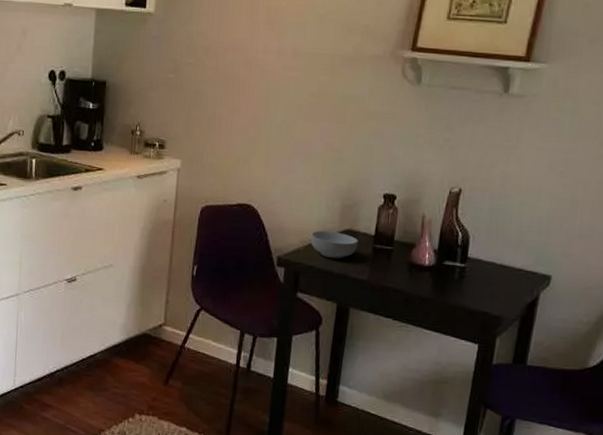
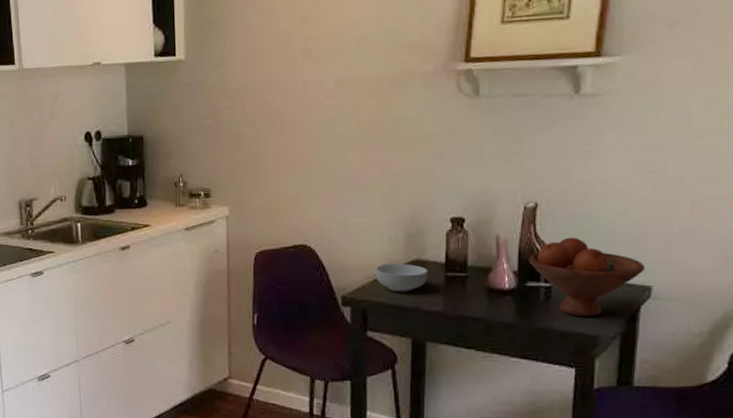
fruit bowl: none [448,223,548,299] -> present [529,237,646,317]

